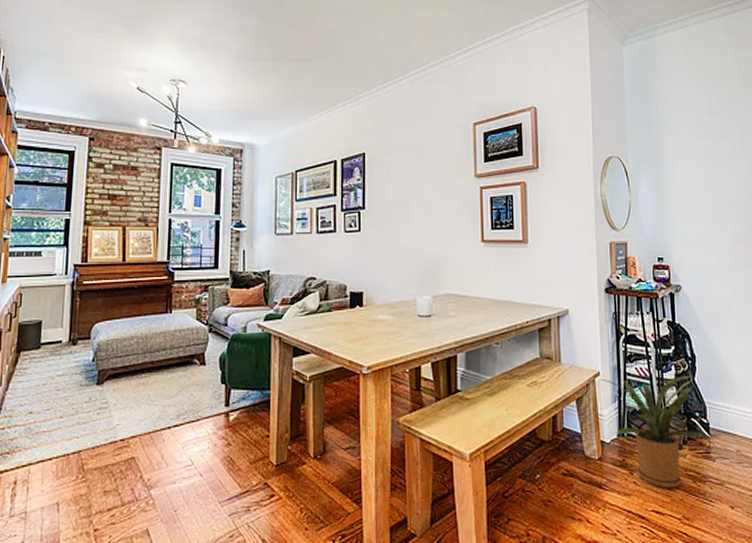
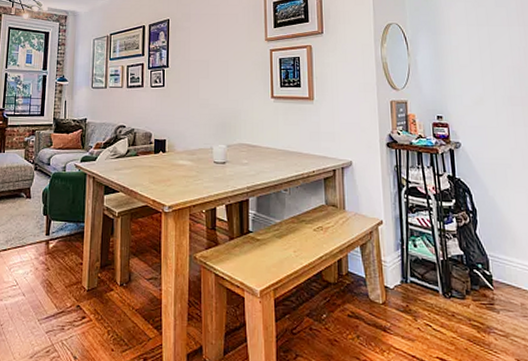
house plant: present [598,374,713,489] -> none [382,227,497,337]

